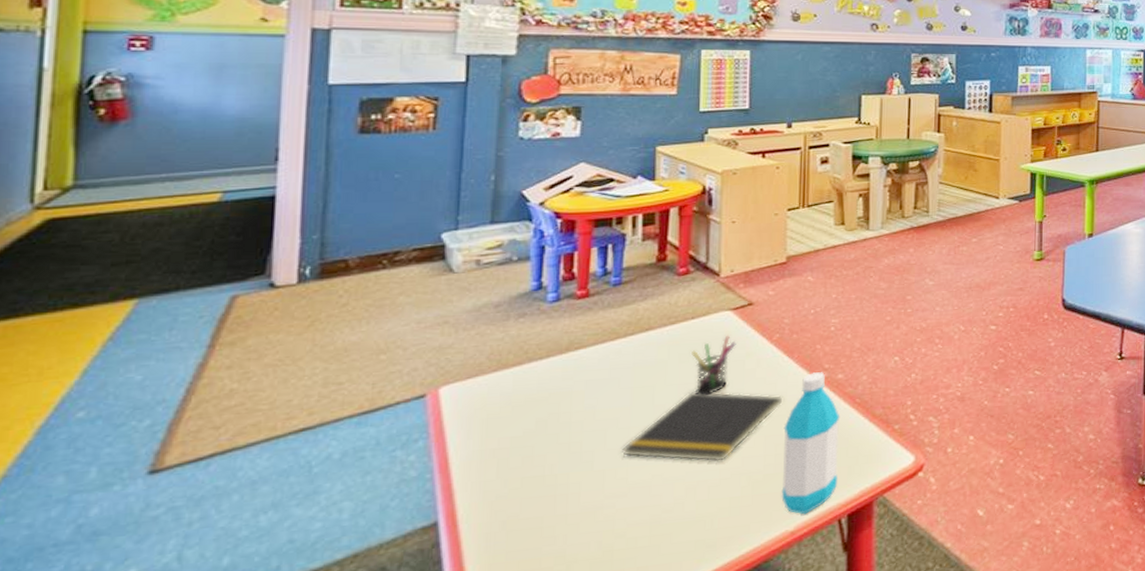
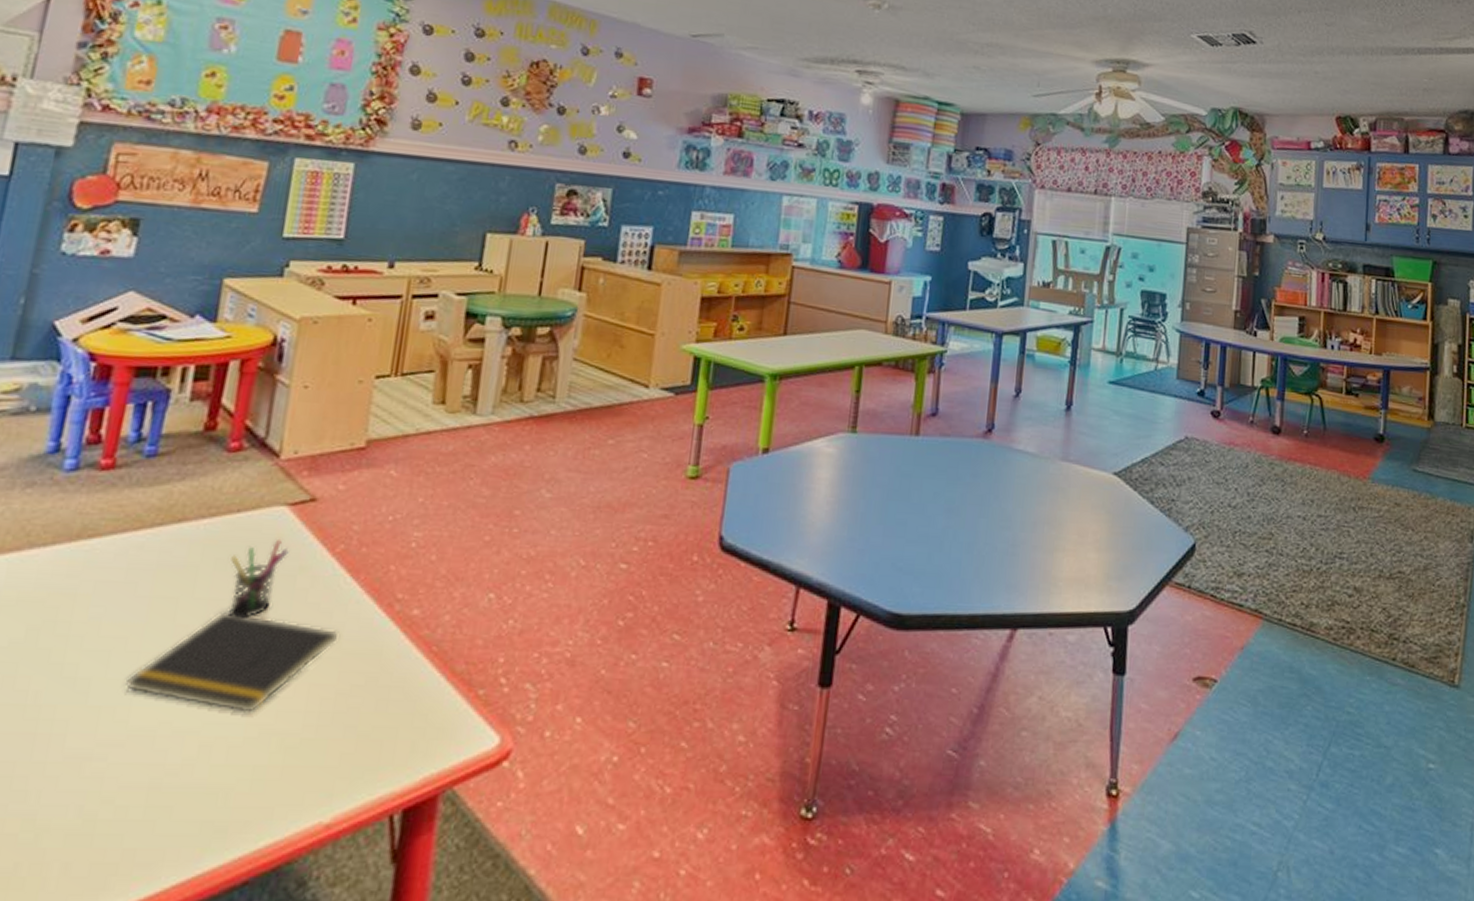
water bottle: present [781,372,841,515] -> none [319,603,410,802]

